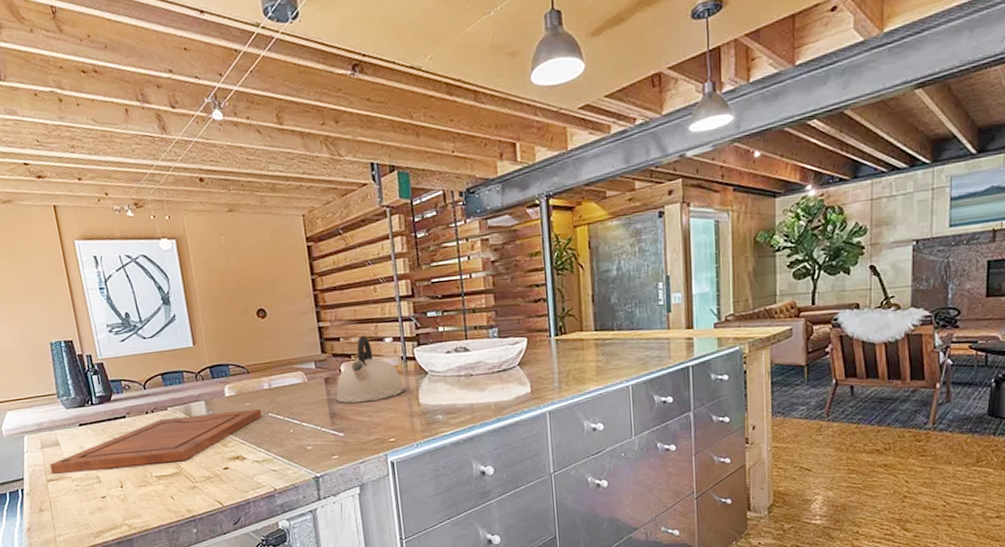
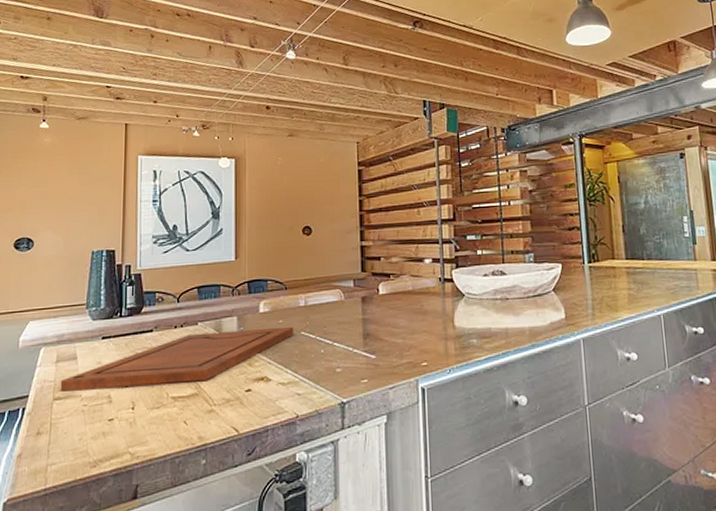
kettle: present [336,336,405,404] -> none [371,256,441,324]

